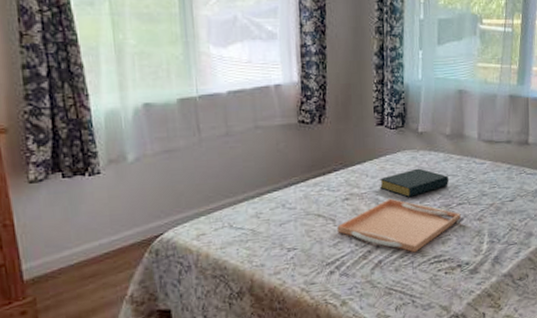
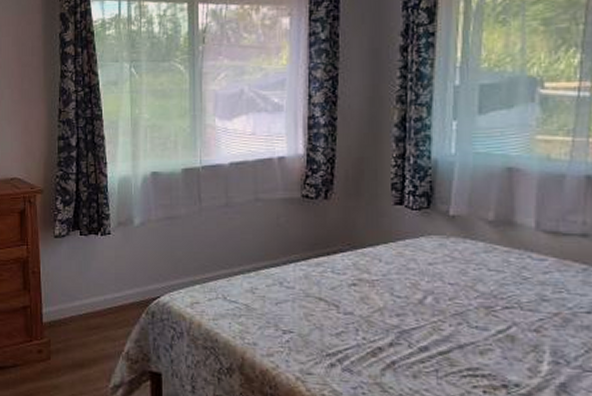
serving tray: present [337,198,461,253] -> none [341,290,508,359]
hardback book: present [379,168,448,198] -> none [395,258,490,292]

